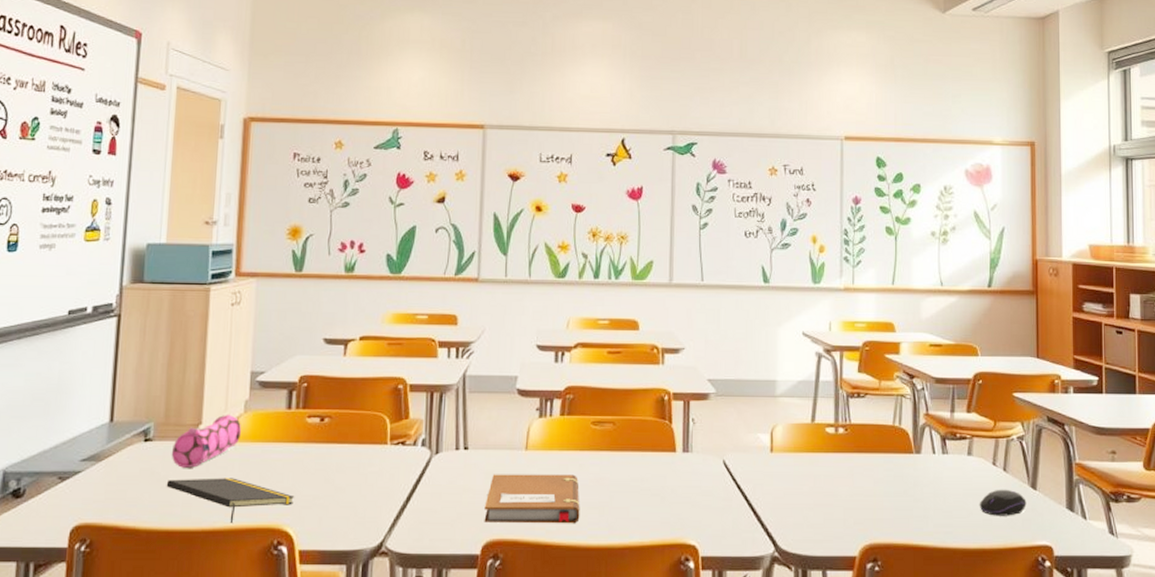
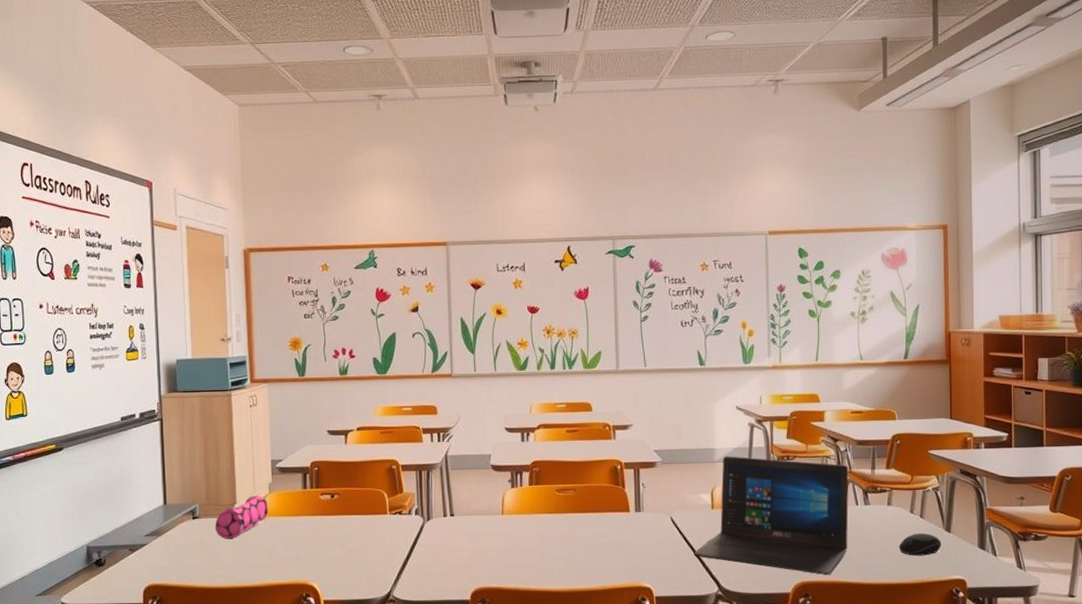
notepad: present [166,478,295,523] -> none [213,545,317,581]
notebook: present [484,474,580,524] -> none [471,533,551,574]
laptop: none [747,390,926,535] -> present [693,456,849,575]

